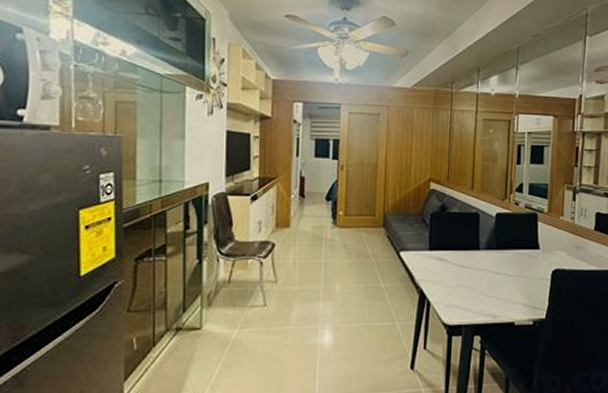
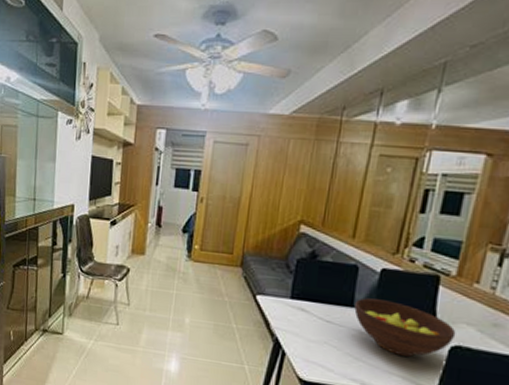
fruit bowl: none [480,240,554,286] -> present [354,298,456,357]

